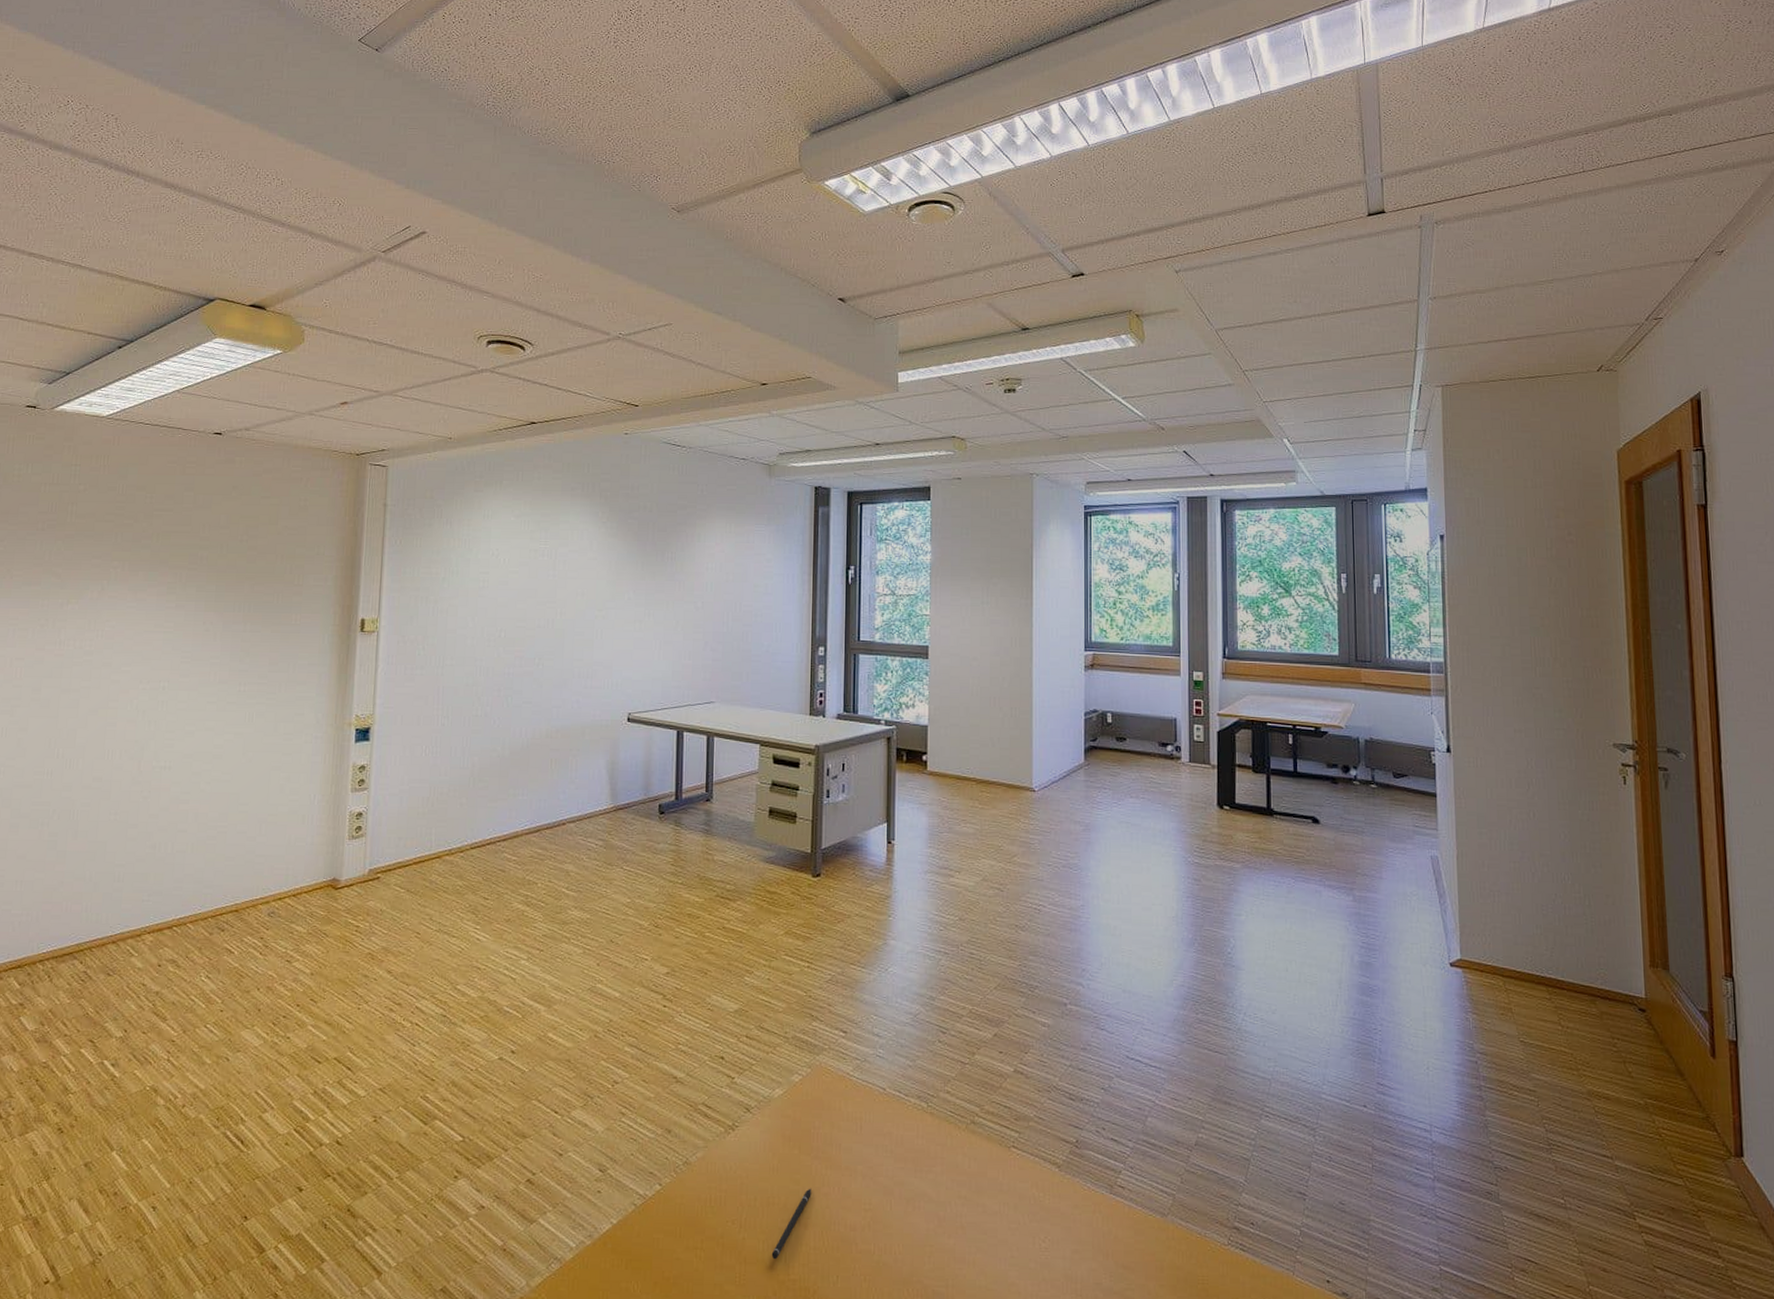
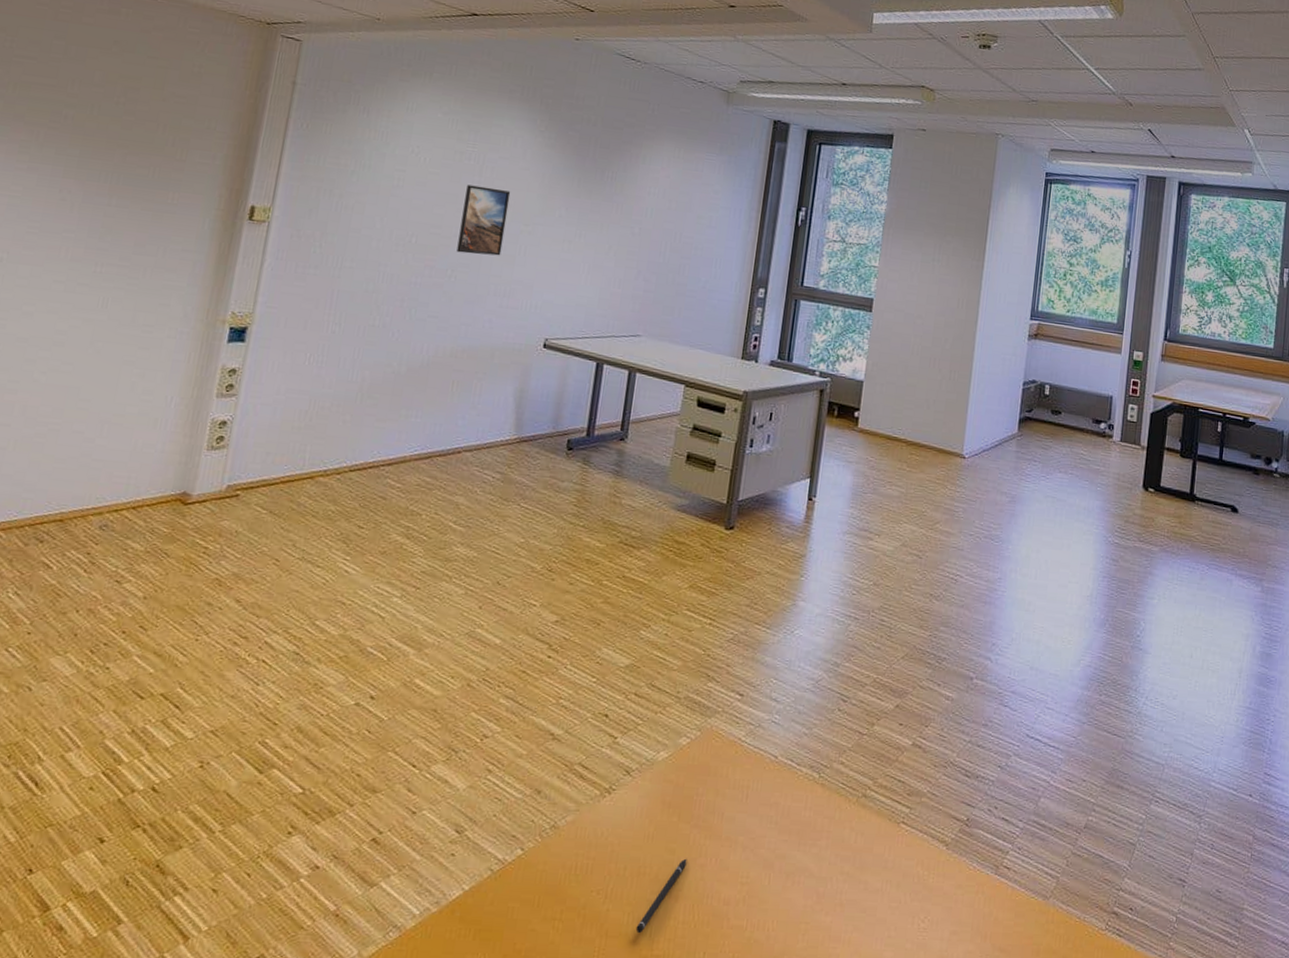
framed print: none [541,579,583,642] -> present [456,185,511,256]

